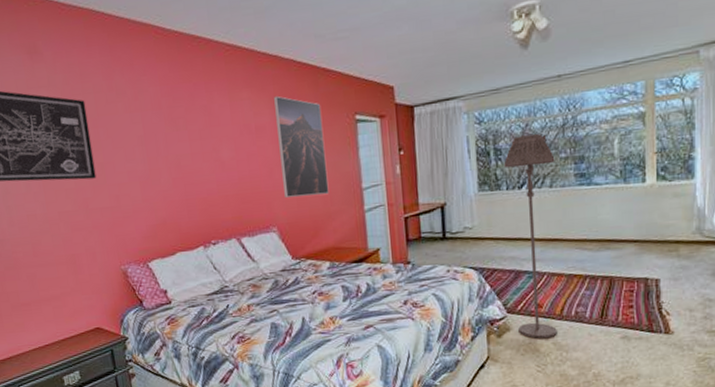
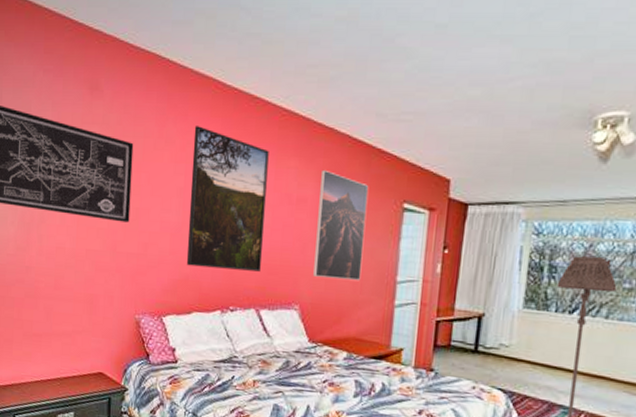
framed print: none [142,73,234,210] -> present [187,126,269,272]

